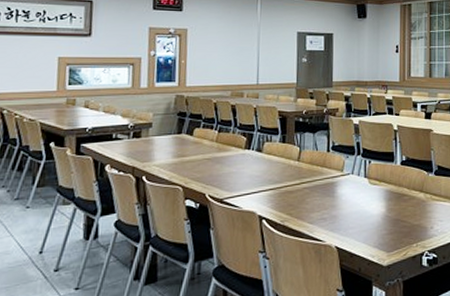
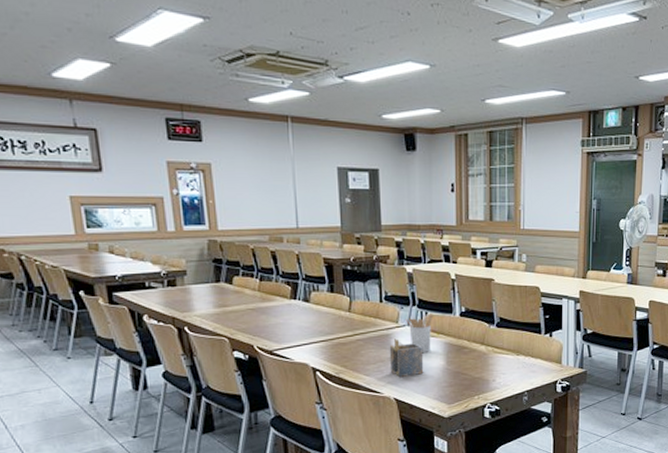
napkin holder: none [333,186,366,225] -> present [389,338,424,377]
utensil holder: none [349,162,376,200] -> present [405,314,434,352]

